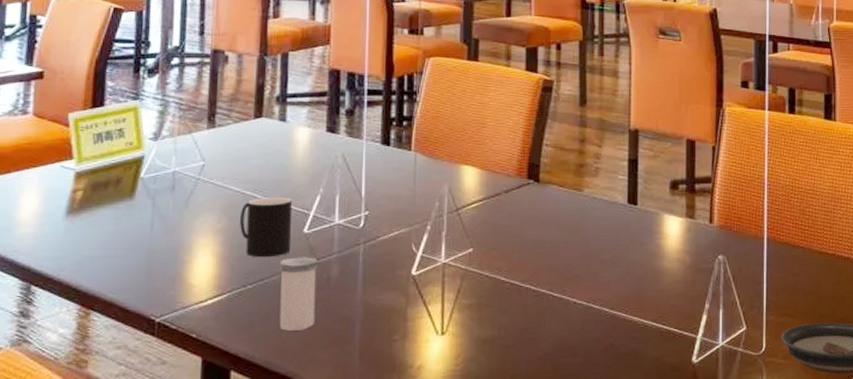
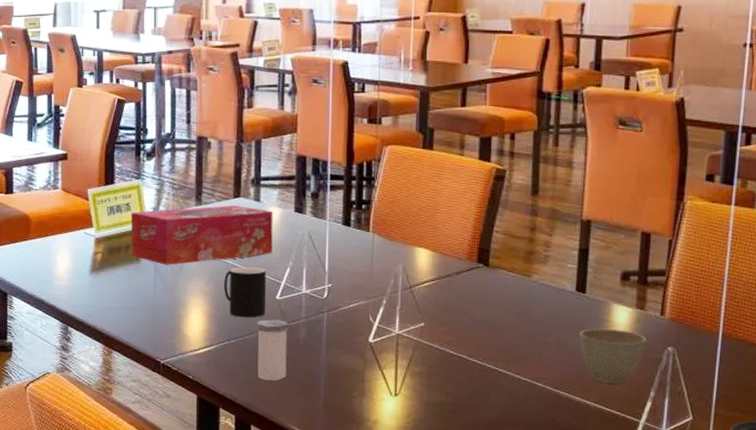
tissue box: none [122,126,302,201] -> present [130,205,273,265]
cup: none [633,241,698,298] -> present [579,328,647,383]

